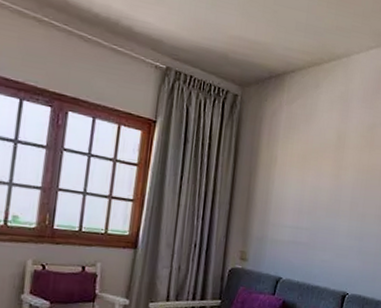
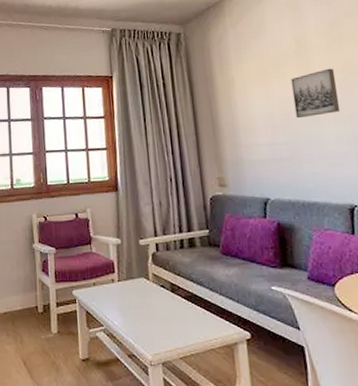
wall art: none [321,168,361,210] -> present [290,68,341,119]

